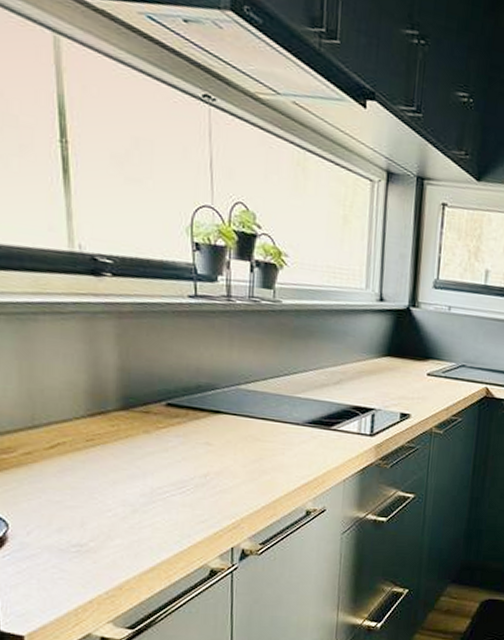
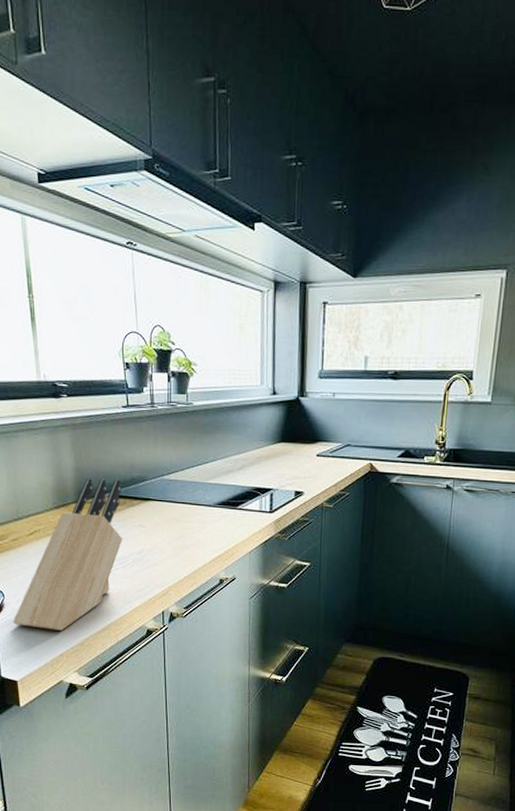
knife block: none [19,381,183,571] -> present [12,478,122,631]

